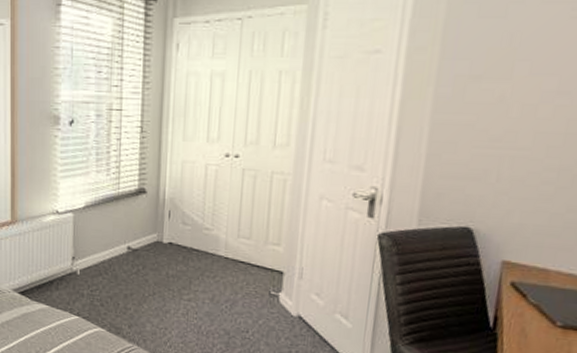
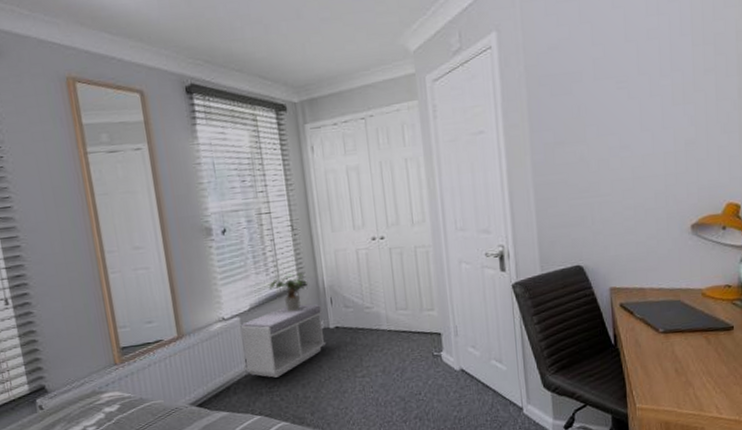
bench: none [69,211,159,282] -> present [239,303,327,378]
potted plant: none [107,178,149,218] -> present [268,272,308,312]

